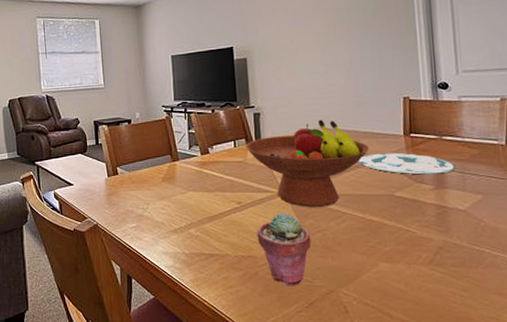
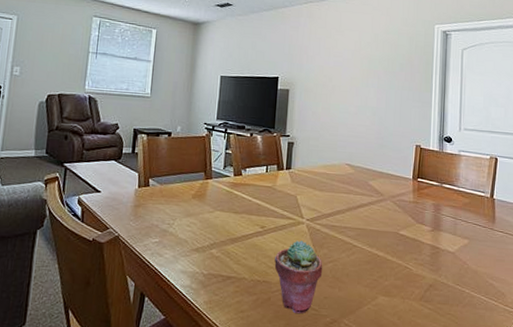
fruit bowl: present [245,119,370,207] -> none [276,155,383,238]
plate: present [358,152,456,175] -> none [372,193,450,218]

